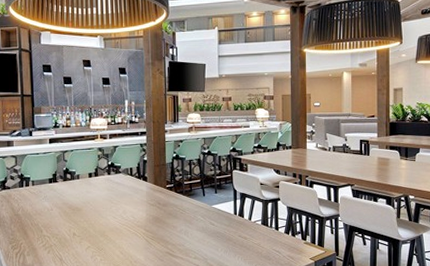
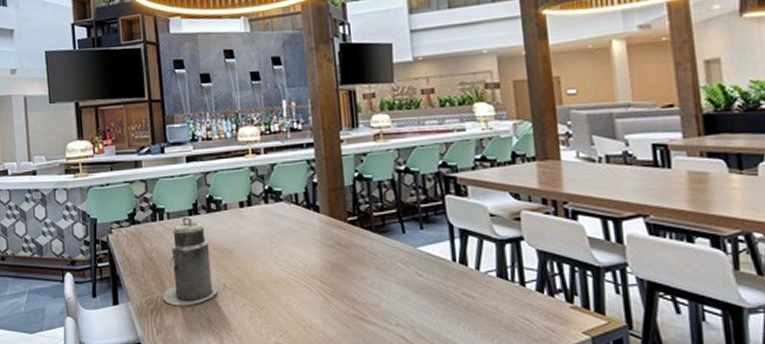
canister: none [25,184,69,250] -> present [162,216,218,306]

